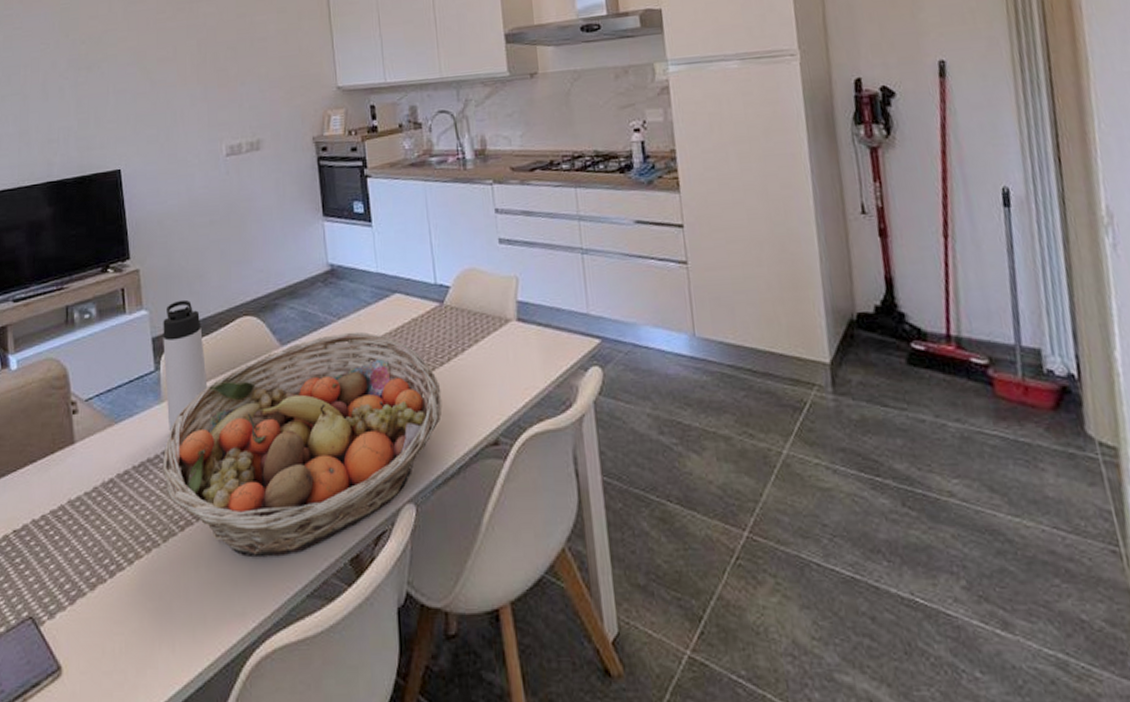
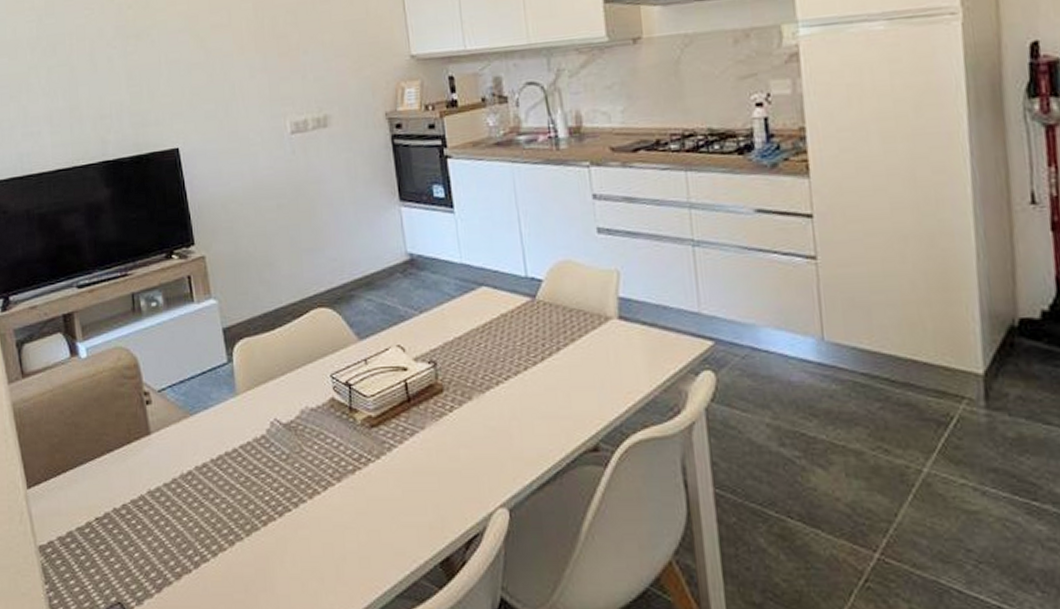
thermos bottle: present [163,299,208,432] -> none [233,289,284,426]
fruit basket: present [163,331,442,558] -> none [241,327,536,556]

